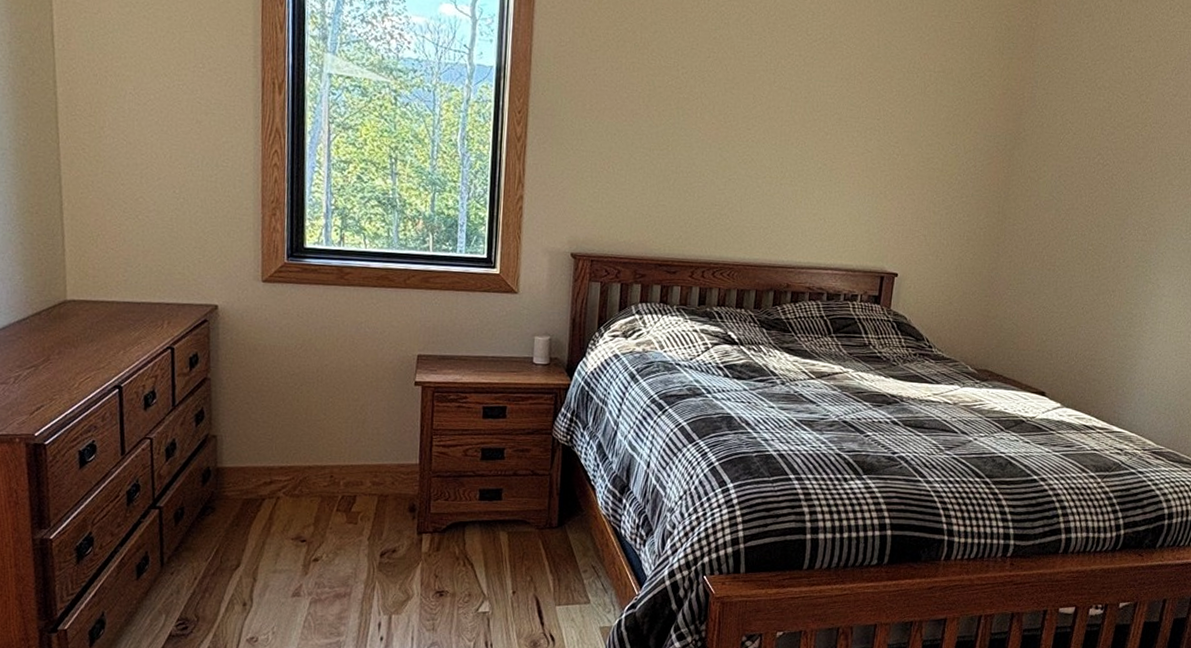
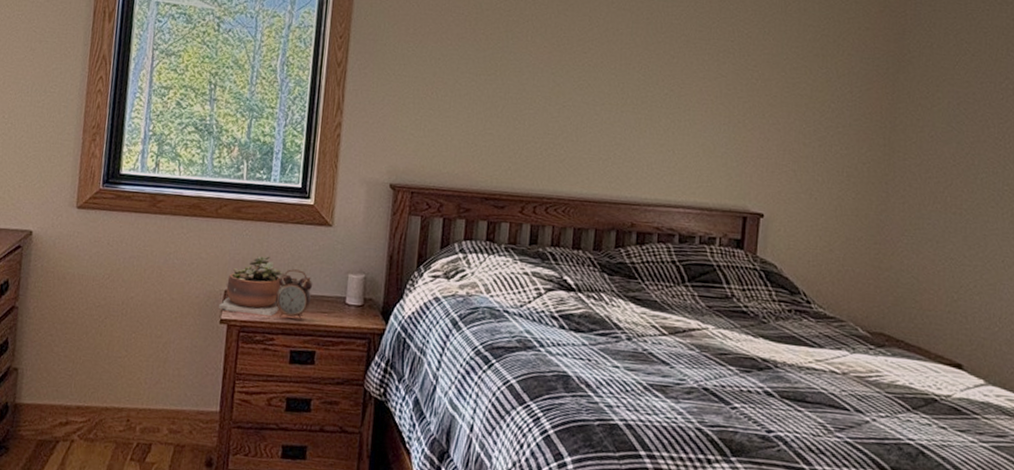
succulent plant: none [412,322,473,378] -> present [218,256,283,317]
alarm clock: none [466,334,502,380] -> present [275,269,313,320]

